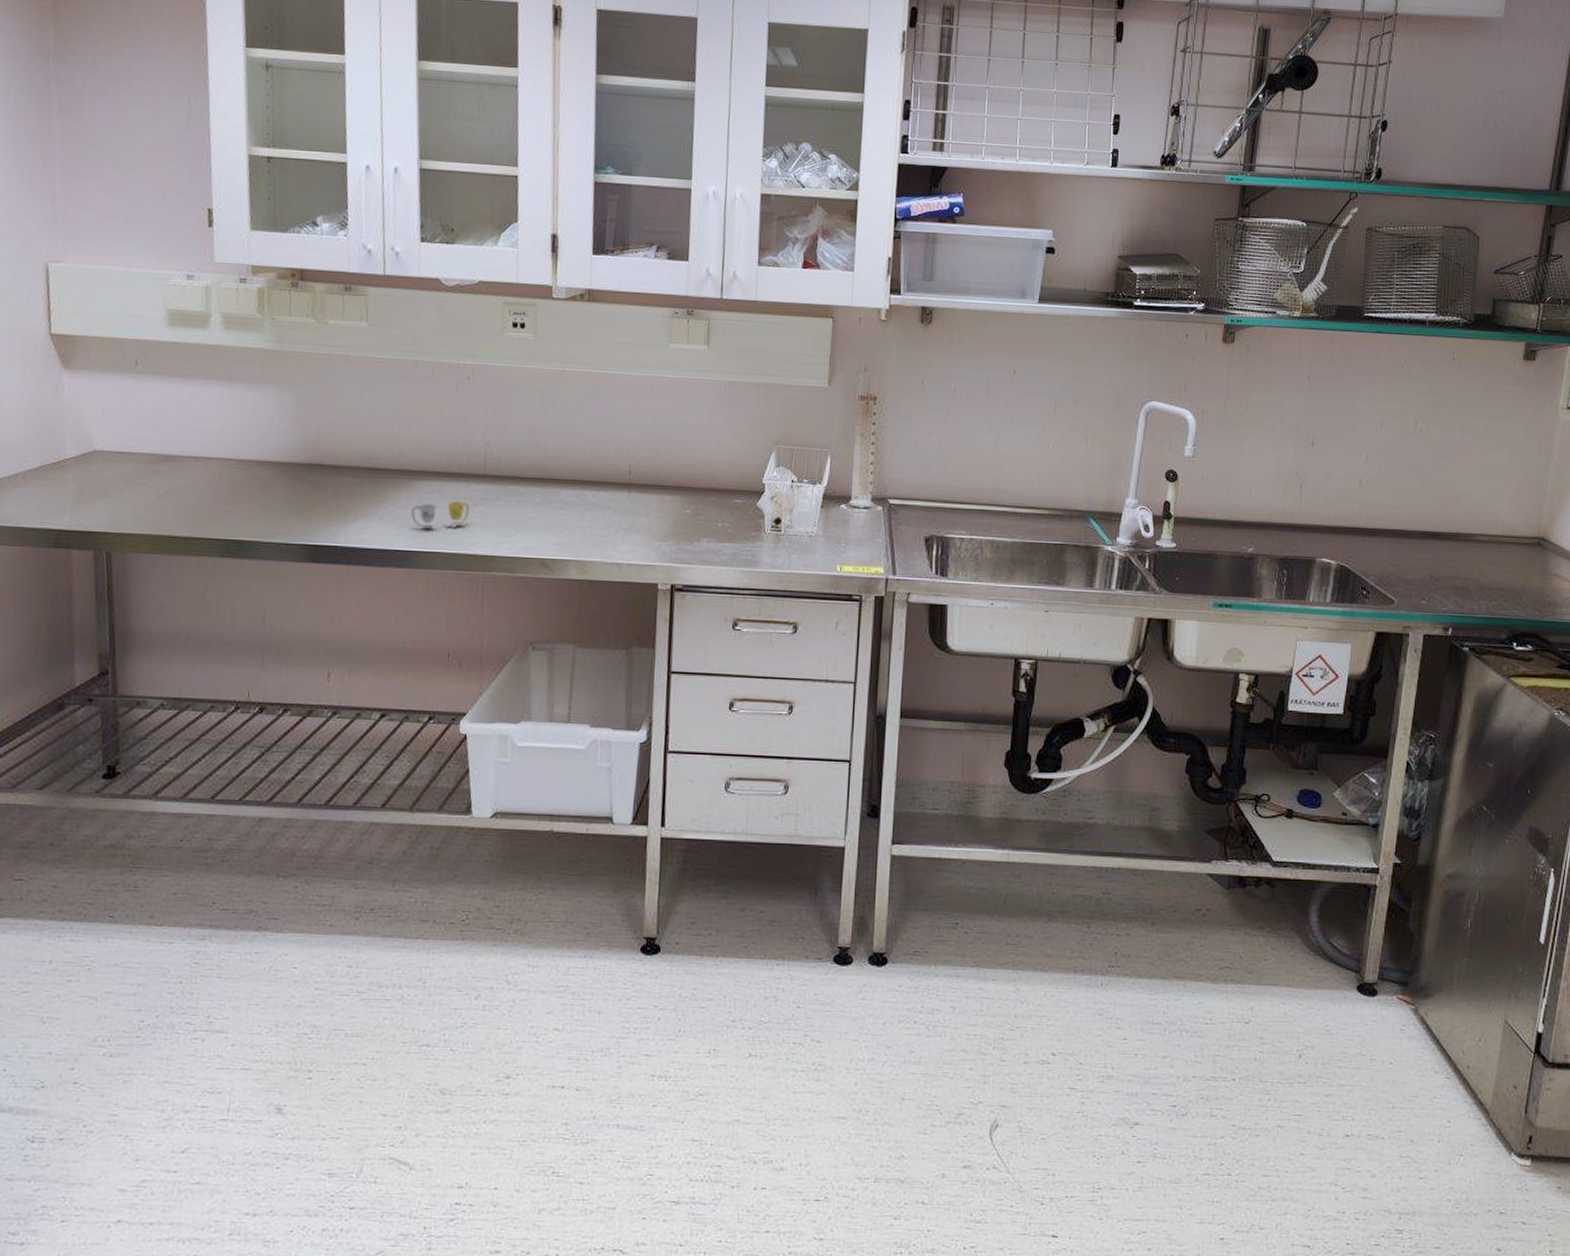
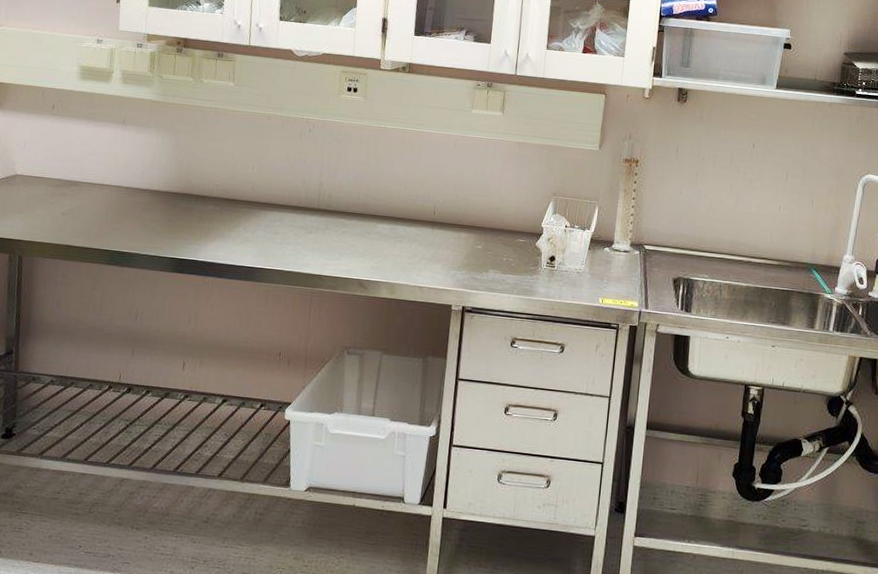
mug: present [411,501,470,529] -> none [257,229,305,251]

